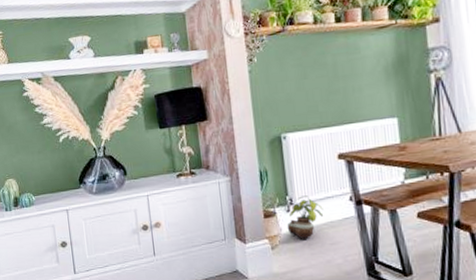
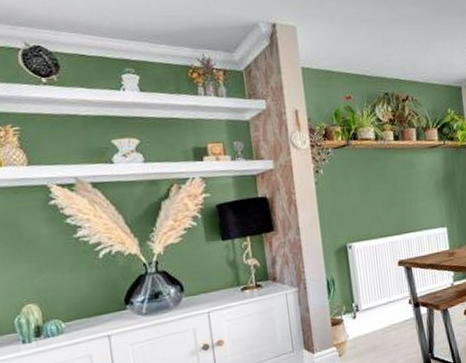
potted plant: present [287,195,324,240] -> none [353,301,387,345]

